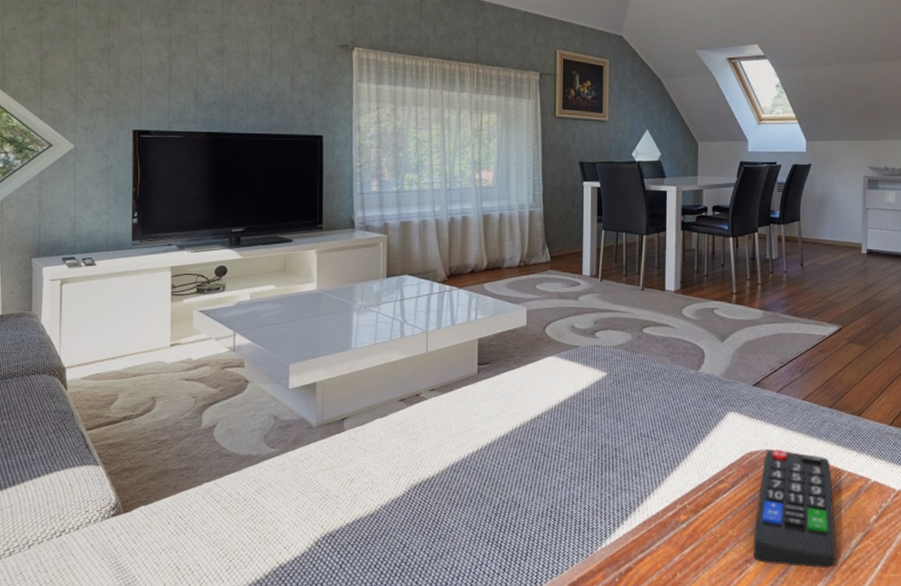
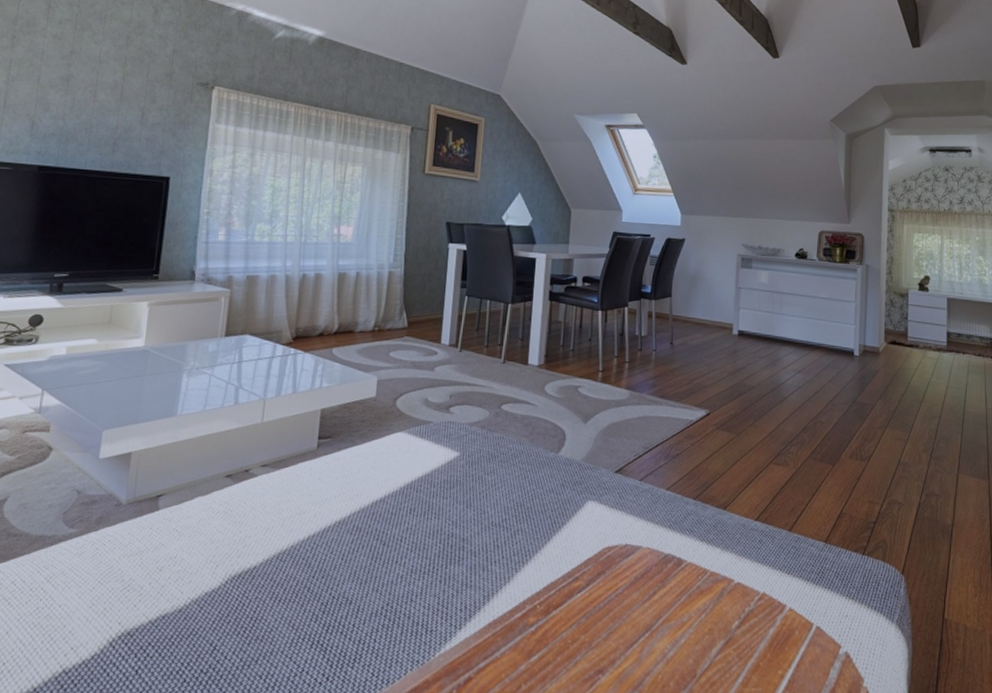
remote control: present [754,450,837,568] -> none [606,544,696,680]

